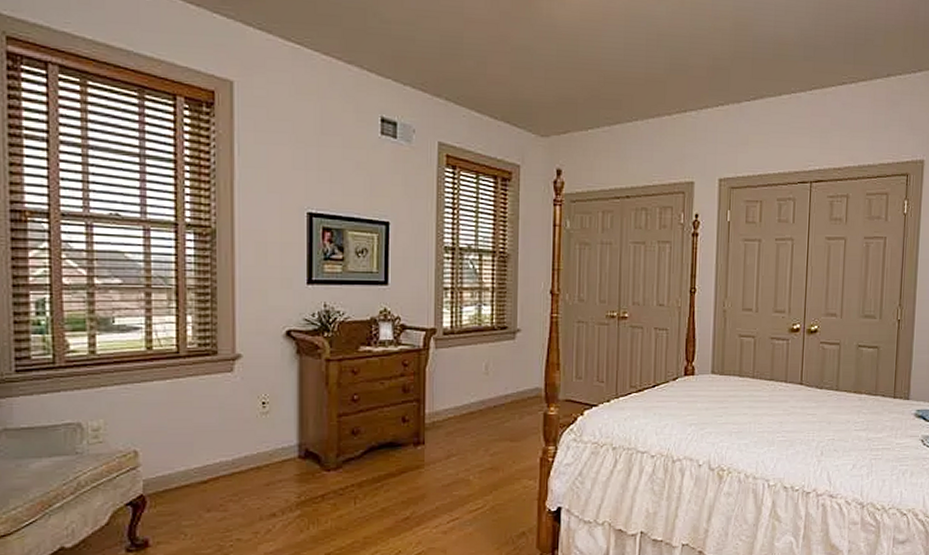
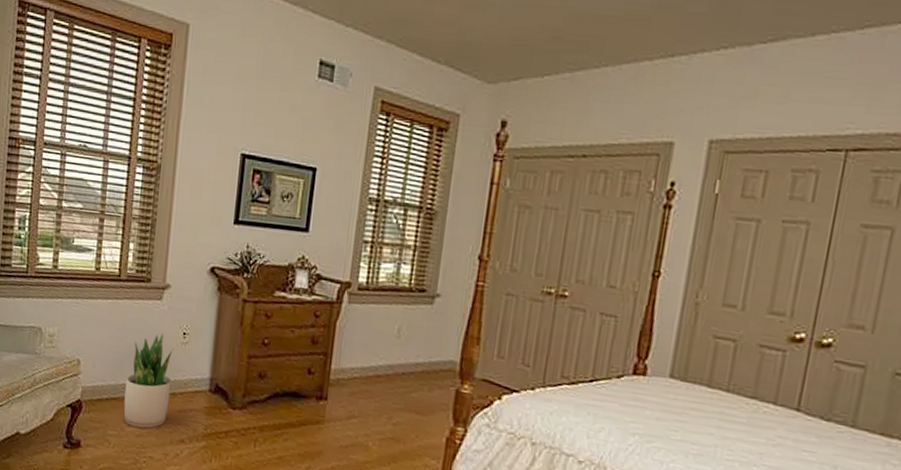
planter: none [199,406,254,511] -> present [123,333,174,429]

